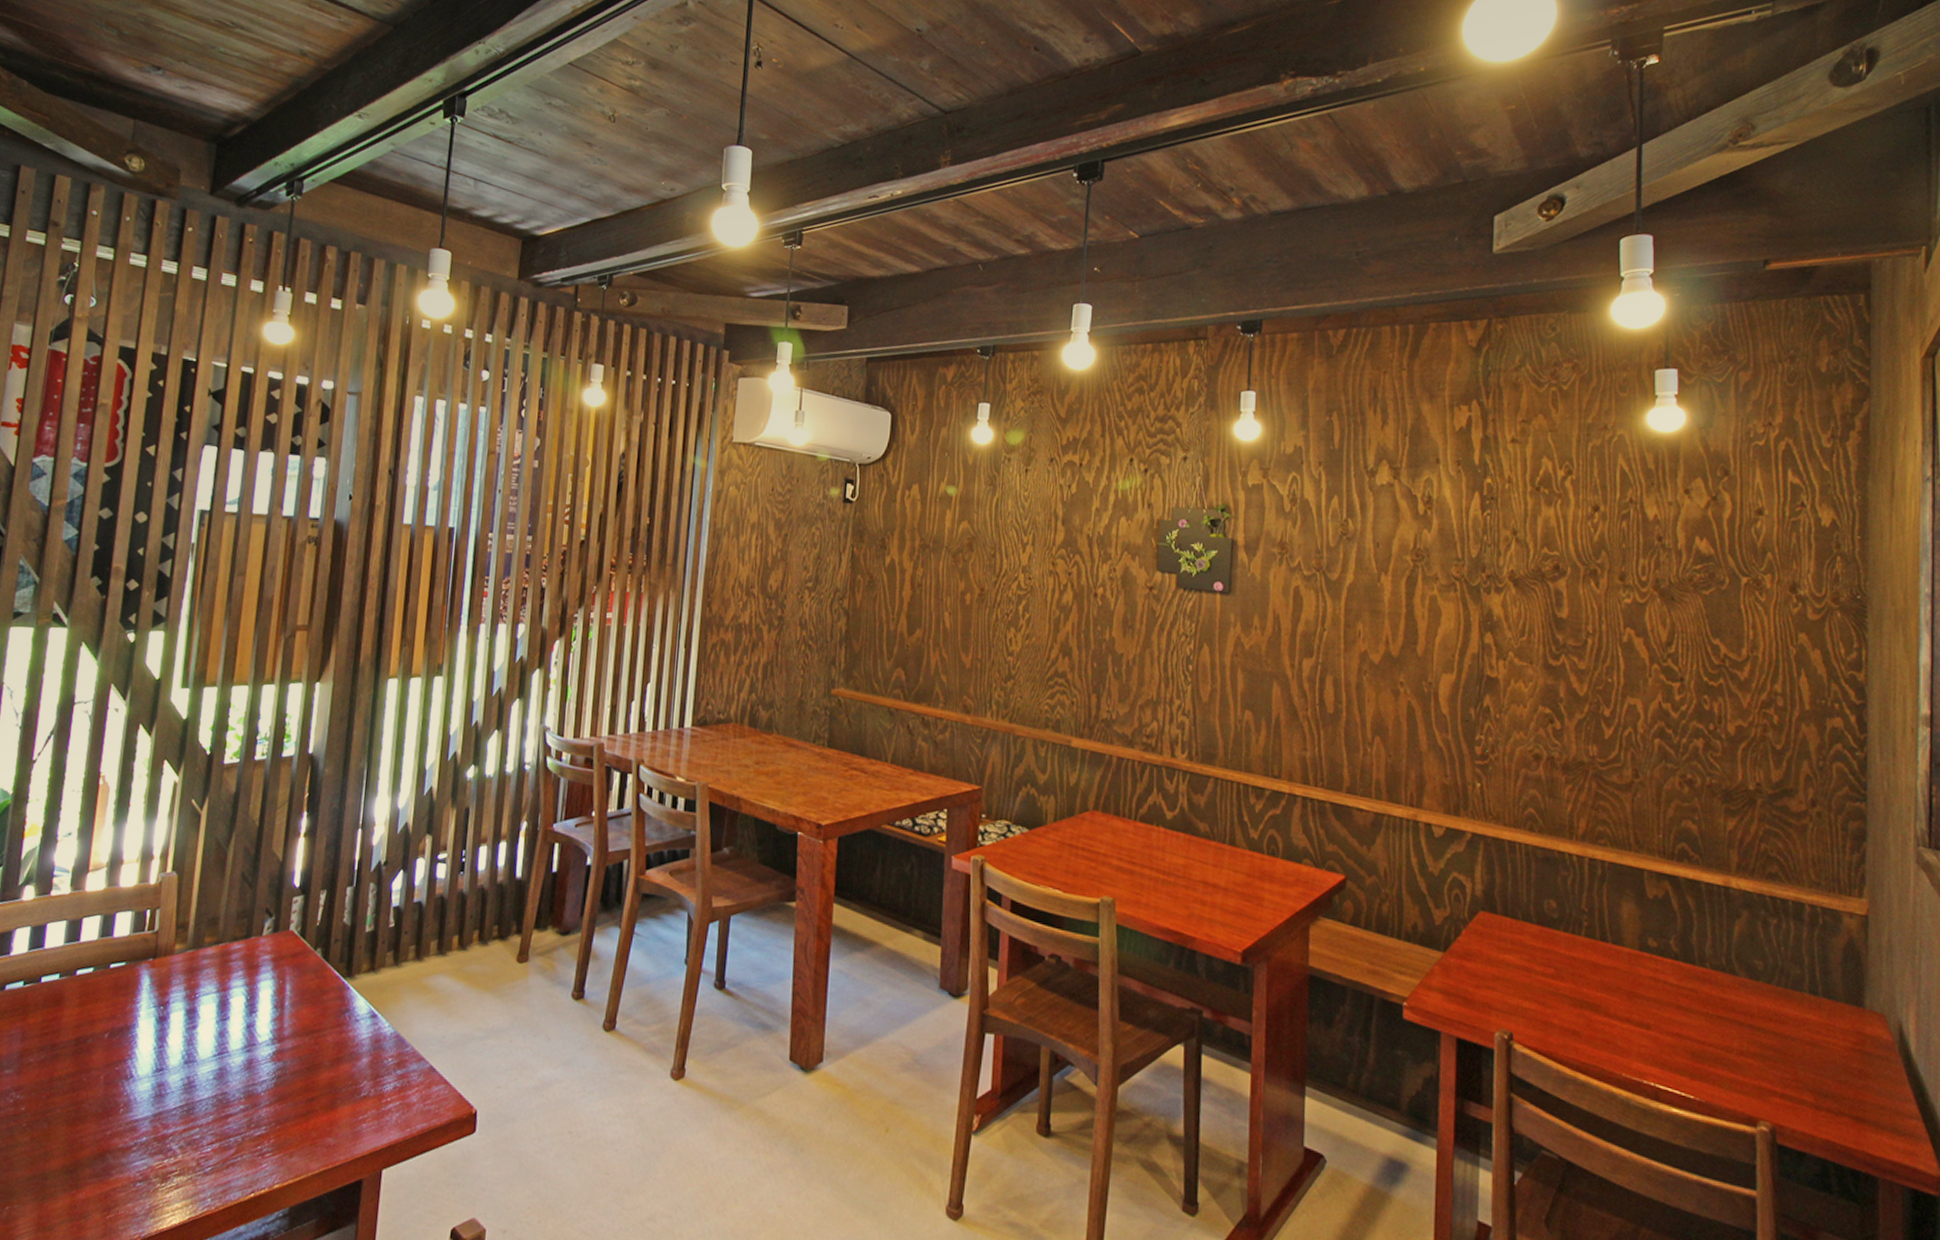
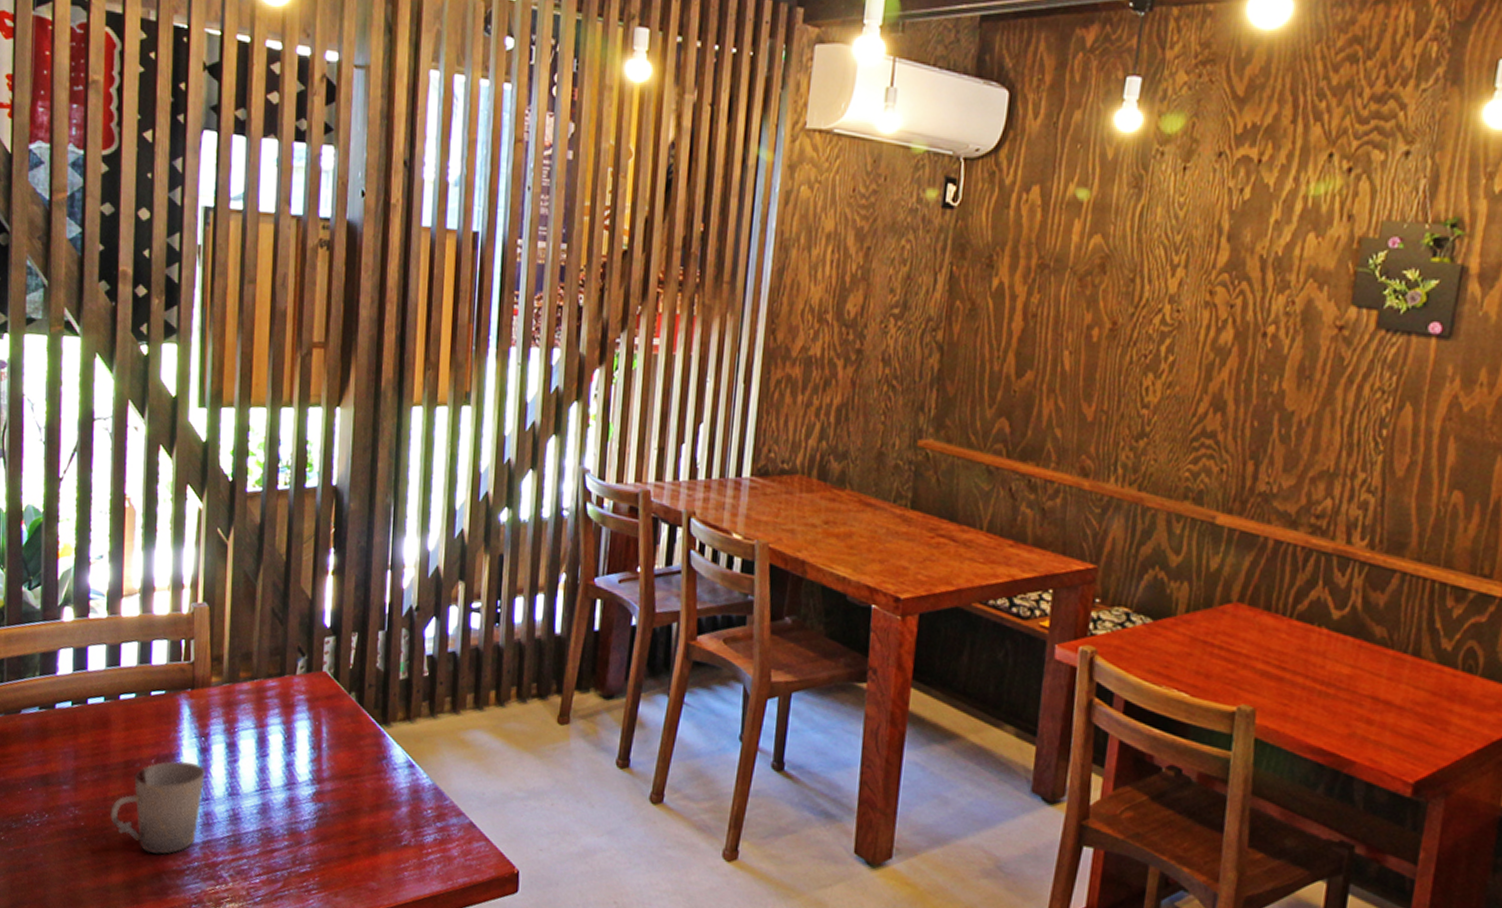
cup: none [54,1032,161,1133] -> present [110,760,205,854]

